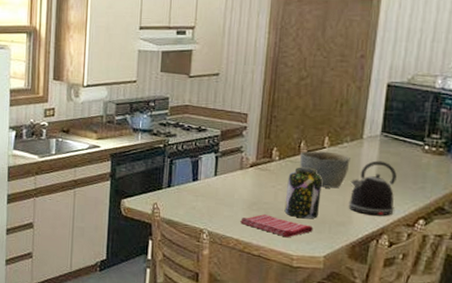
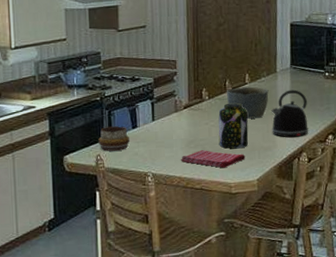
decorative bowl: none [157,175,188,202] -> present [98,126,129,151]

